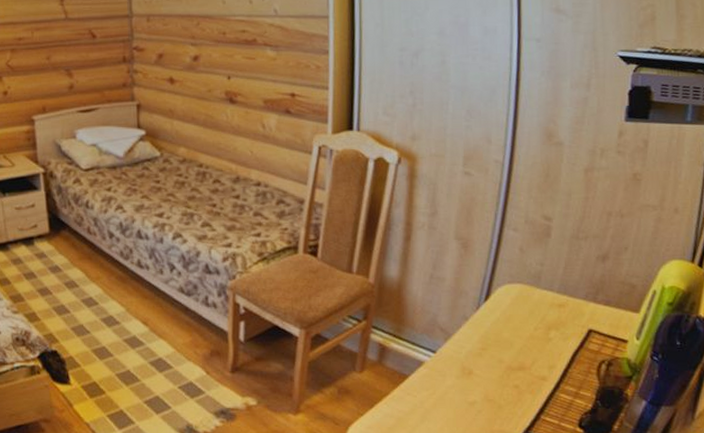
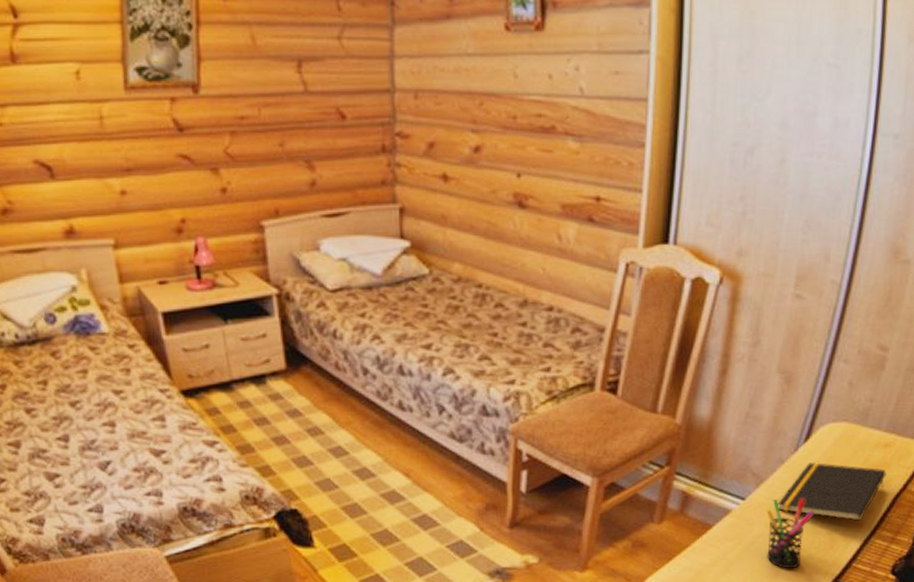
pen holder: none [455,352,501,419] -> present [765,498,815,569]
notepad: none [465,319,563,375] -> present [777,461,886,521]

